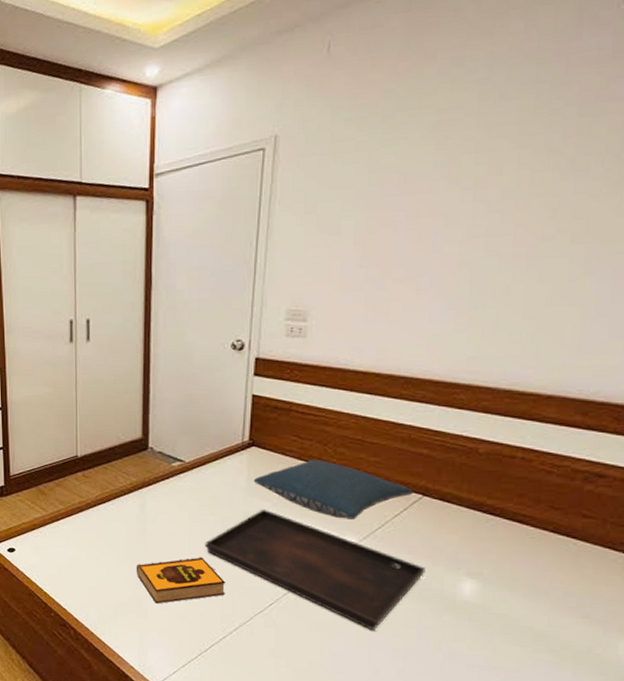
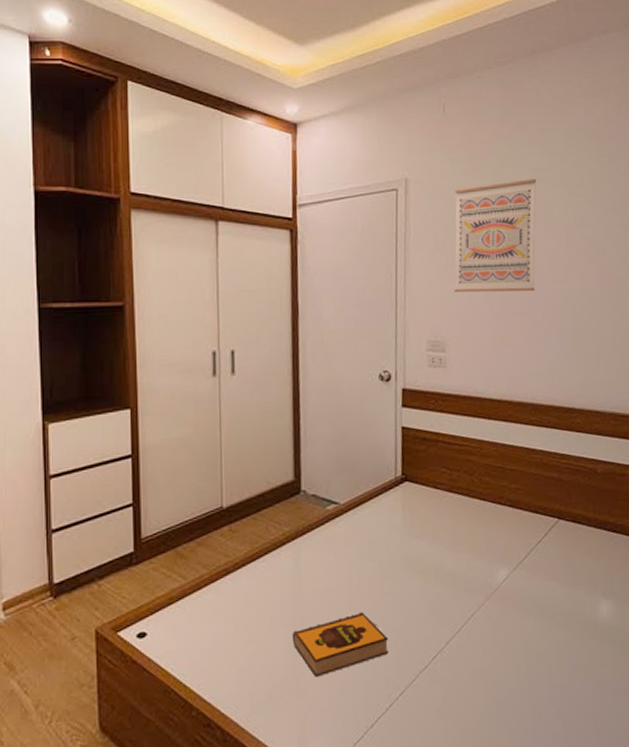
serving tray: present [205,509,426,631] -> none [364,548,569,670]
pillow: present [253,459,414,519] -> none [408,490,551,552]
wall art: none [322,121,442,259] -> present [453,179,537,293]

